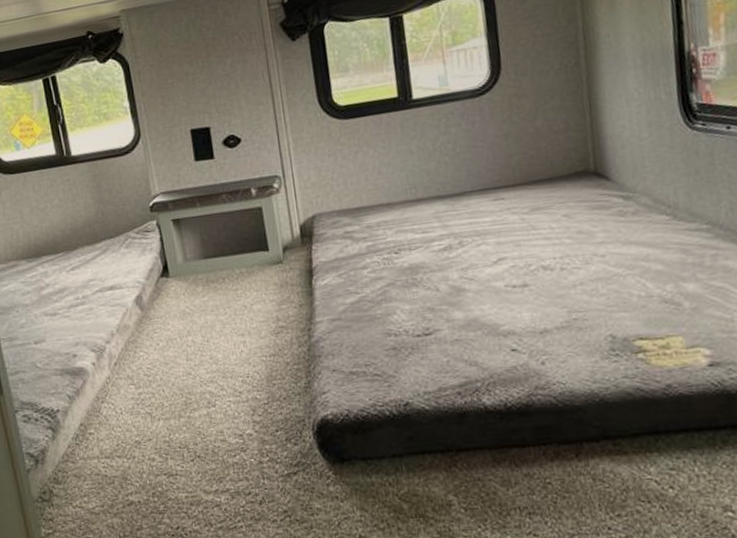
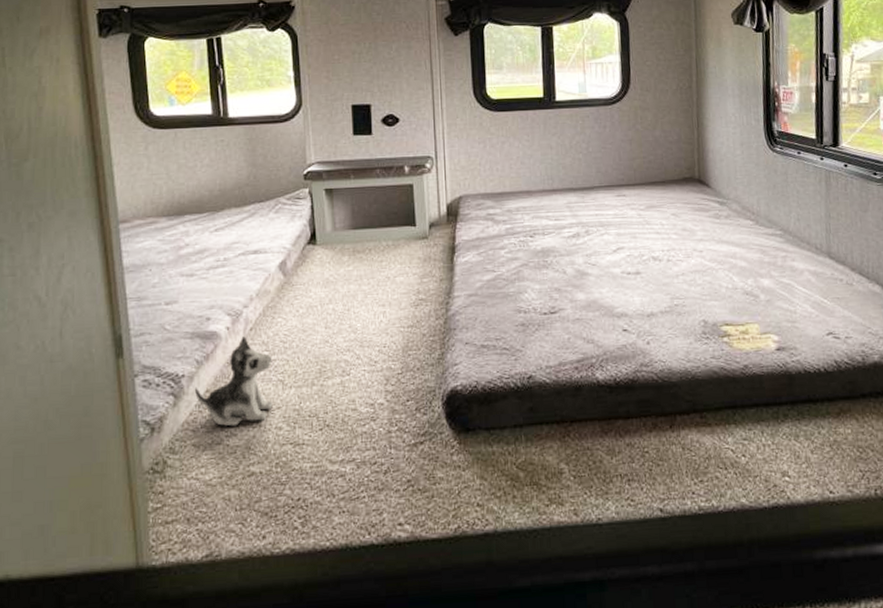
plush toy: none [69,370,144,458] -> present [194,335,273,427]

